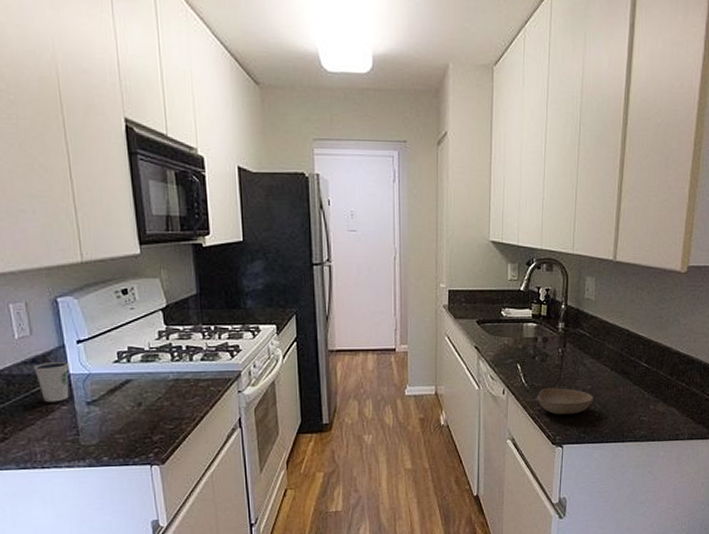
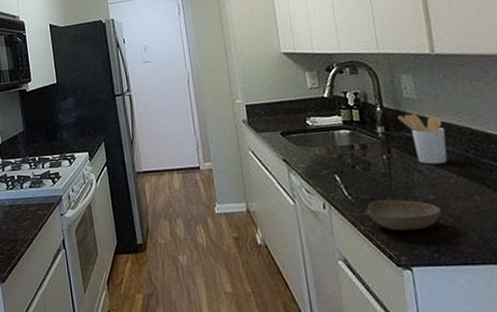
utensil holder: none [577,313,610,359] -> present [398,113,447,165]

